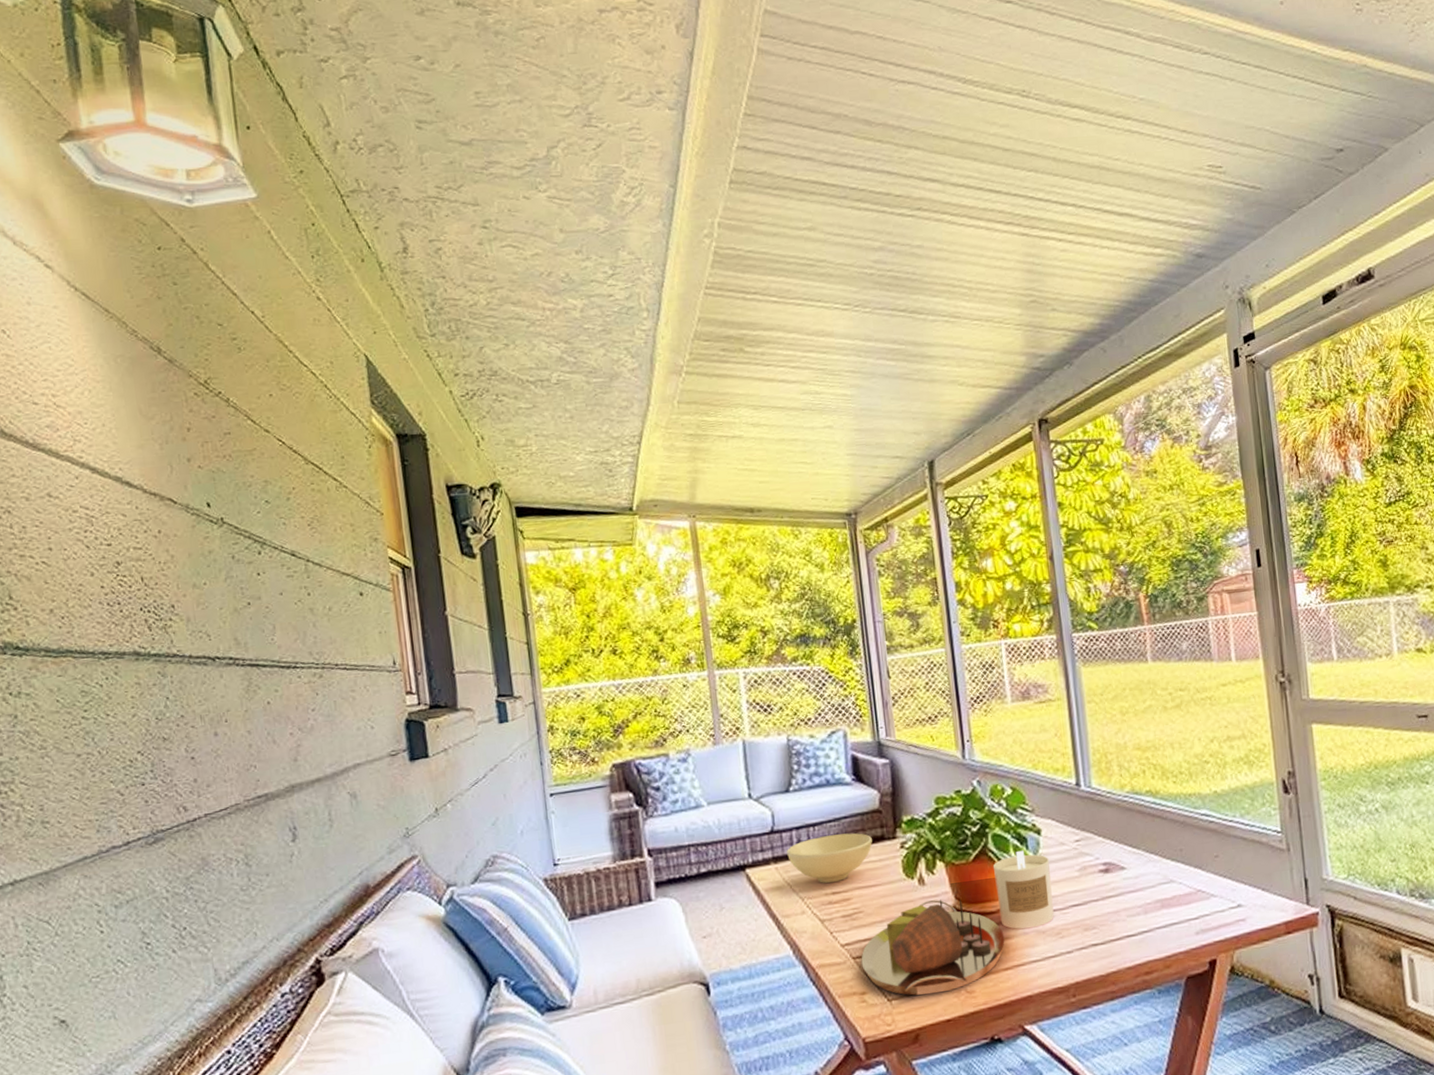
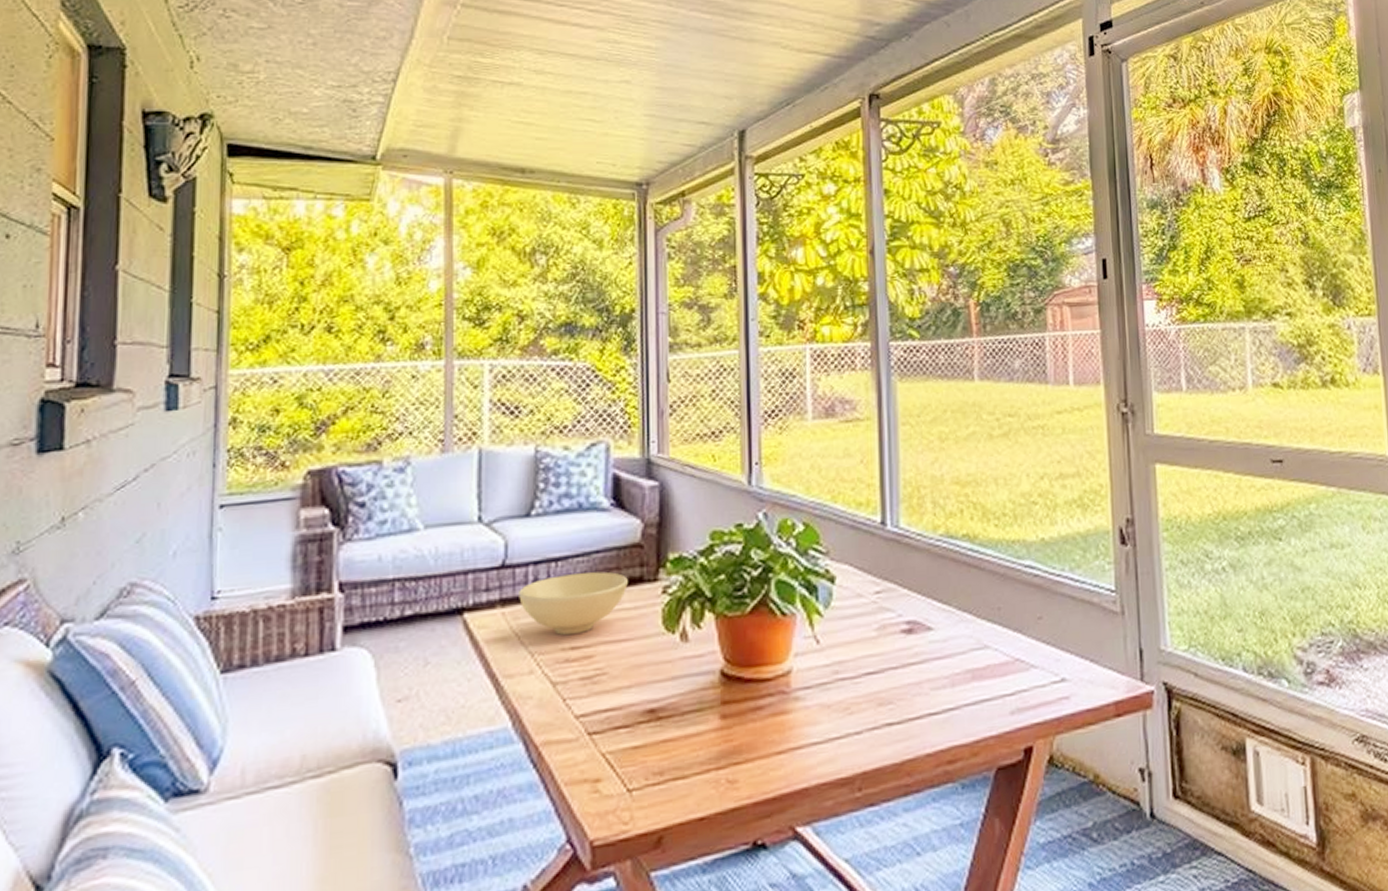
serving tray: present [861,899,1005,996] -> none [598,660,781,785]
candle: present [992,850,1054,930] -> none [773,601,843,702]

